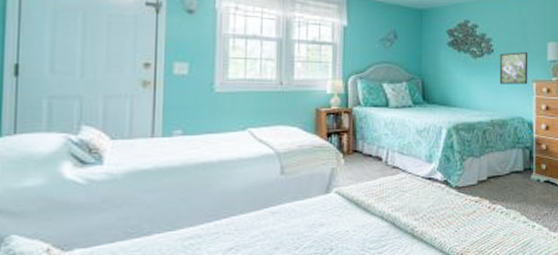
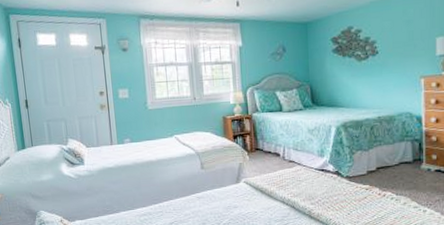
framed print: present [499,52,528,85] -> none [385,50,416,83]

